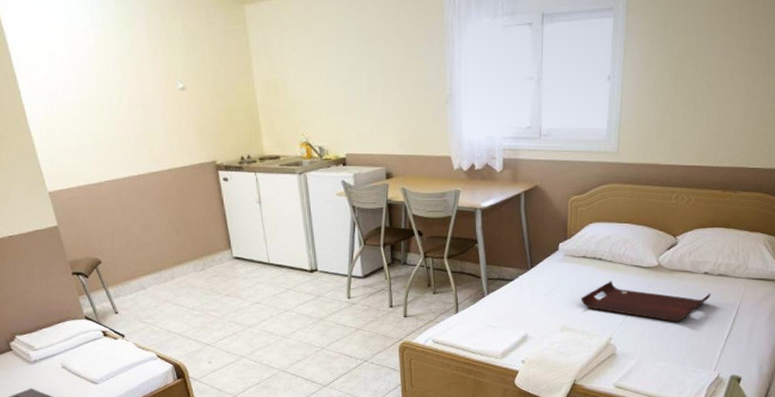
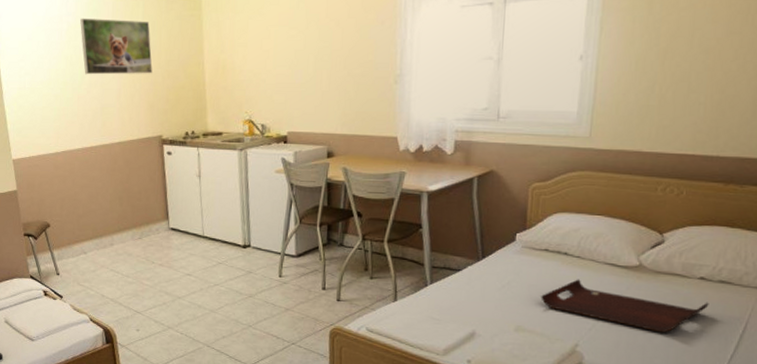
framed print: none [110,31,199,96] -> present [80,18,153,75]

